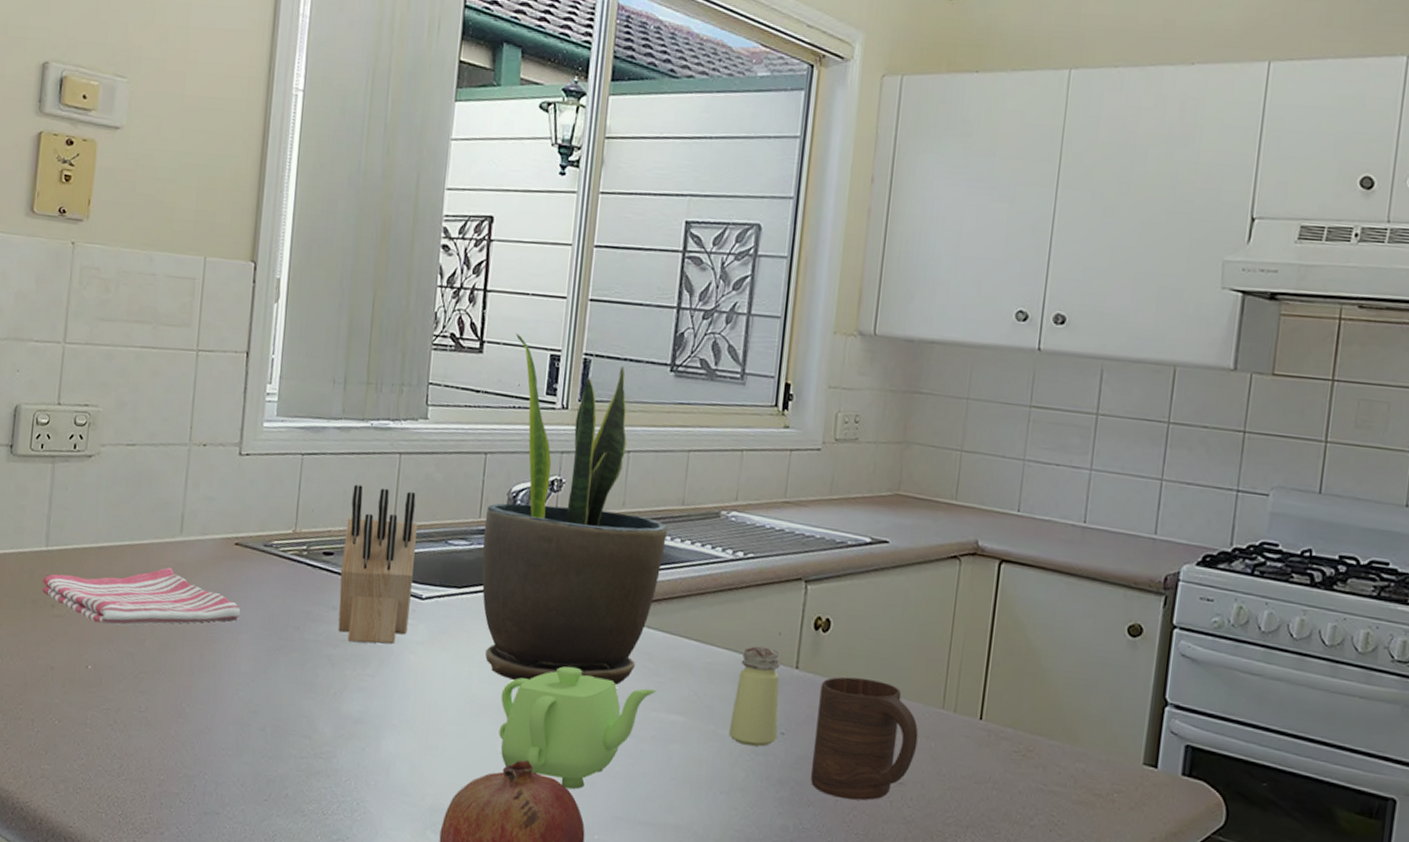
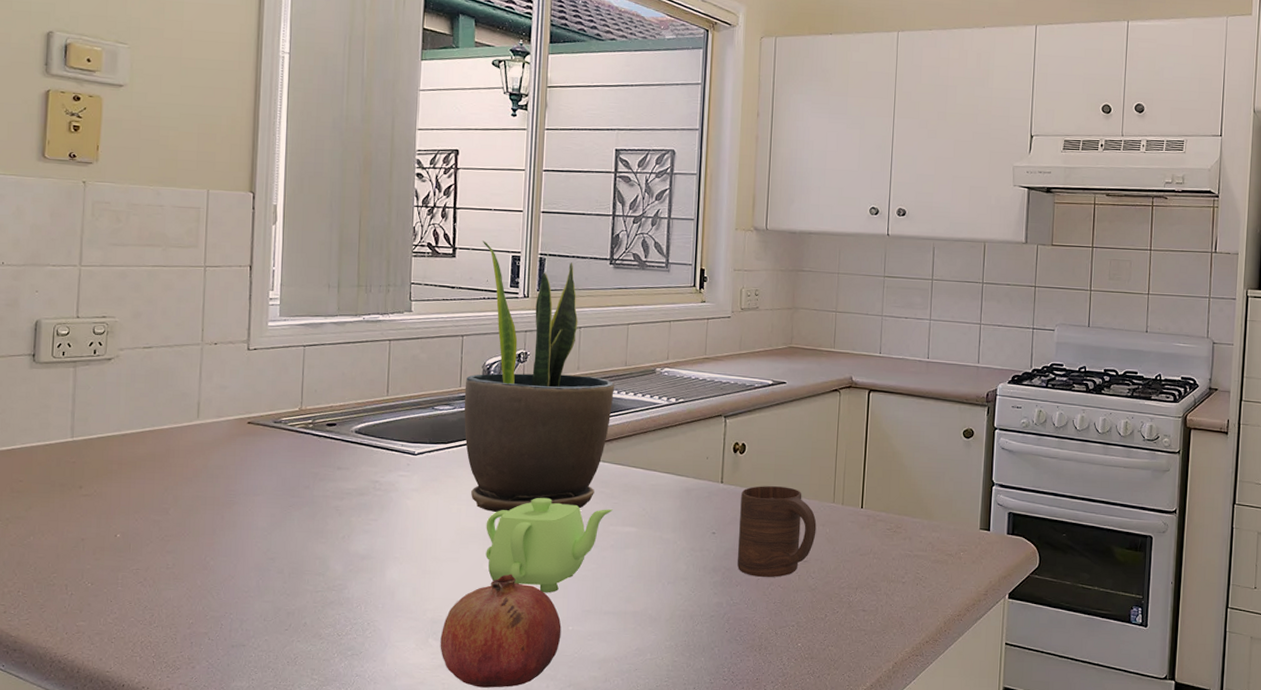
dish towel: present [42,567,241,626] -> none [70,446,256,498]
knife block: present [338,484,417,644] -> none [343,367,407,494]
saltshaker: present [729,645,780,747] -> none [672,468,710,546]

